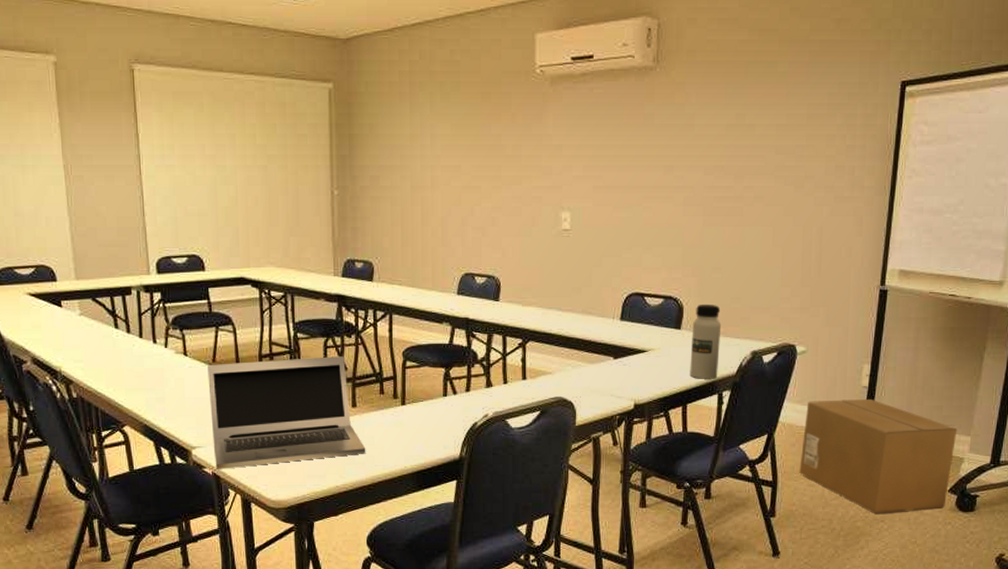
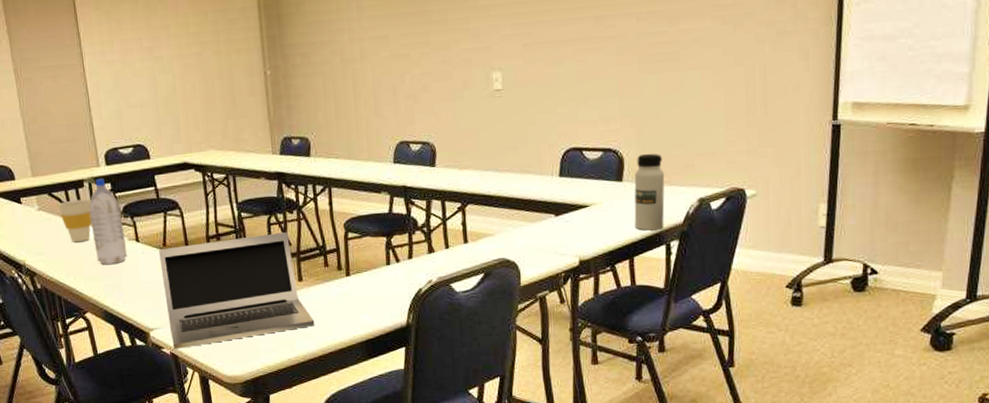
cup: none [101,307,139,352] -> present [57,199,92,243]
water bottle: none [135,287,174,377] -> present [88,178,128,264]
box: present [799,398,958,513] -> none [757,238,927,358]

